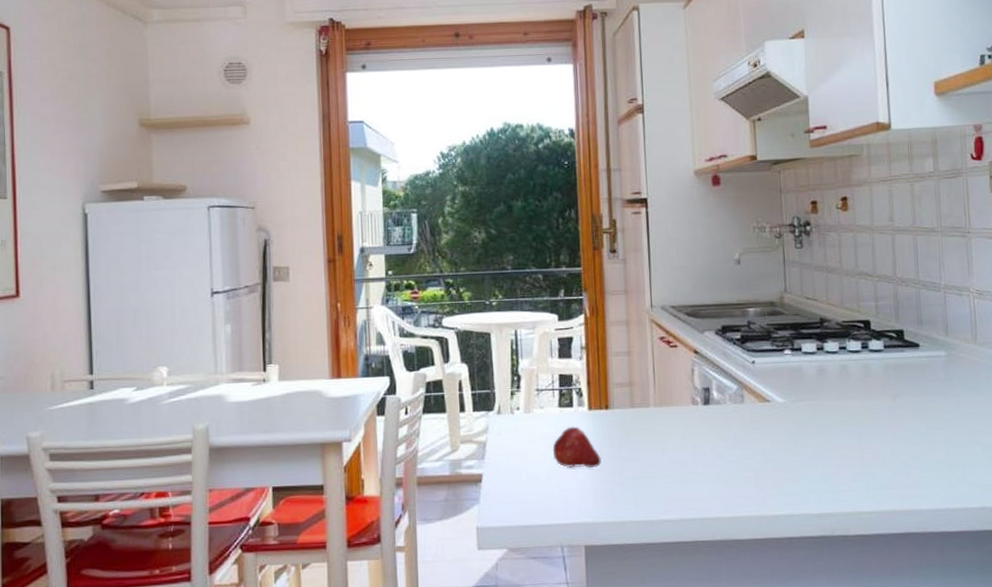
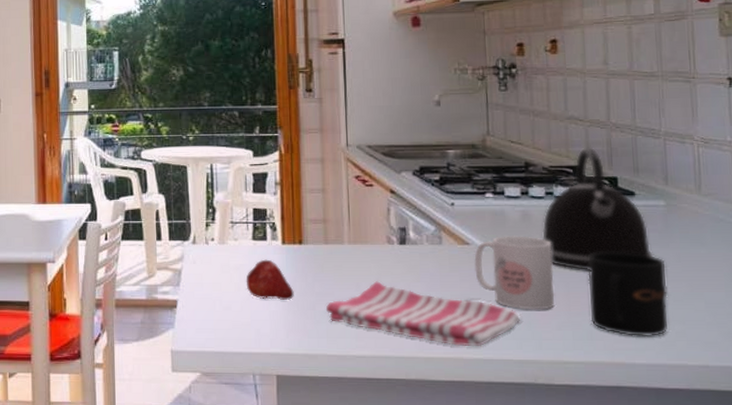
dish towel: none [632,442,819,504] -> present [325,280,521,347]
mug: none [774,391,849,464] -> present [474,236,554,310]
kettle: none [837,301,936,423] -> present [542,147,653,271]
mug: none [878,402,951,484] -> present [587,252,669,336]

